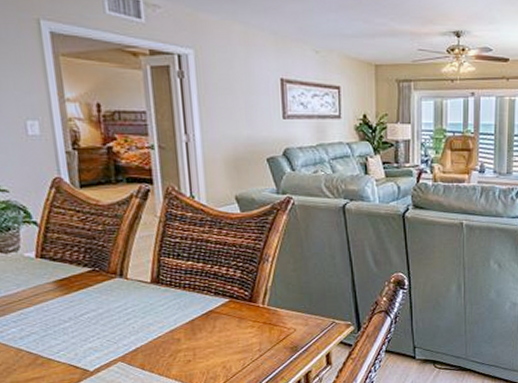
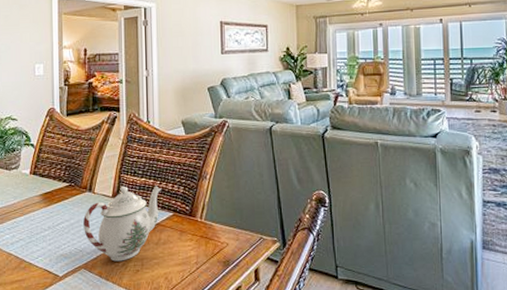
teapot: none [115,269,213,353] -> present [83,185,161,262]

